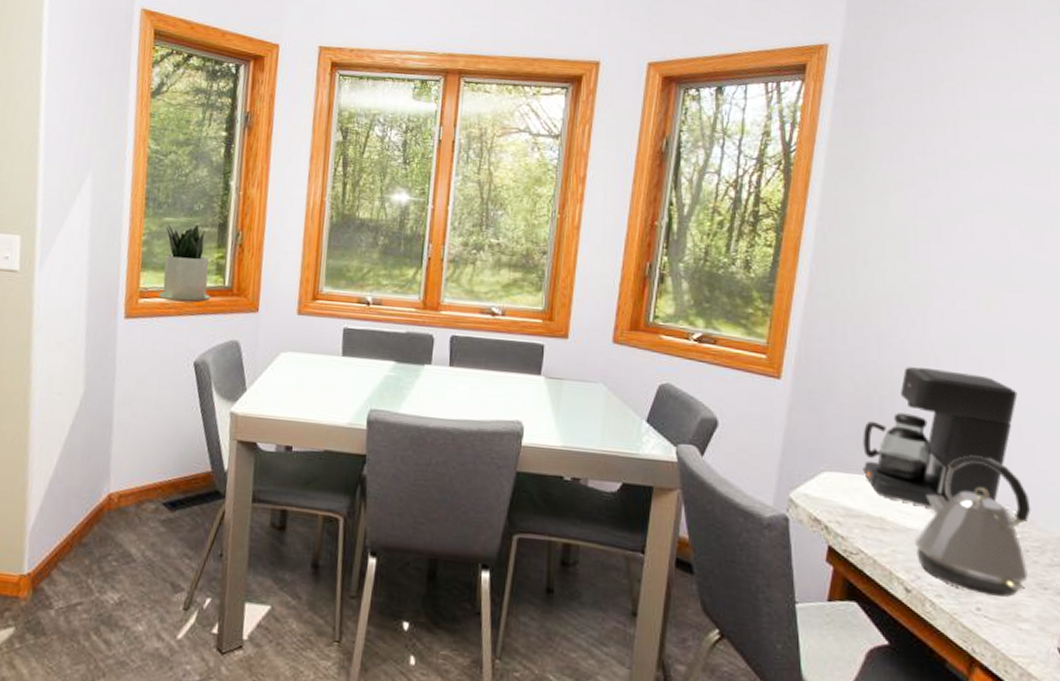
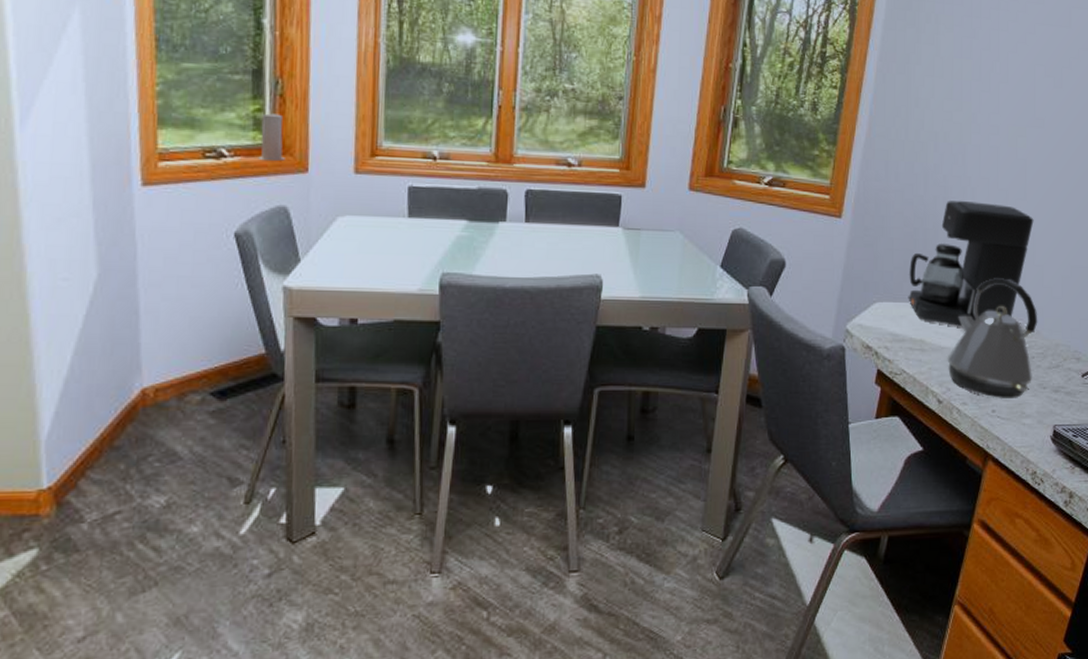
planter: present [158,223,211,303] -> none [182,70,249,165]
candle: none [218,260,240,302] -> present [258,113,285,162]

